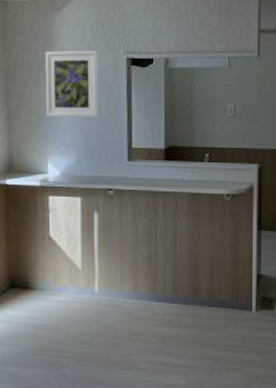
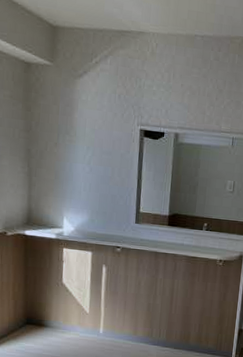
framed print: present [45,50,99,117] -> none [63,116,114,182]

